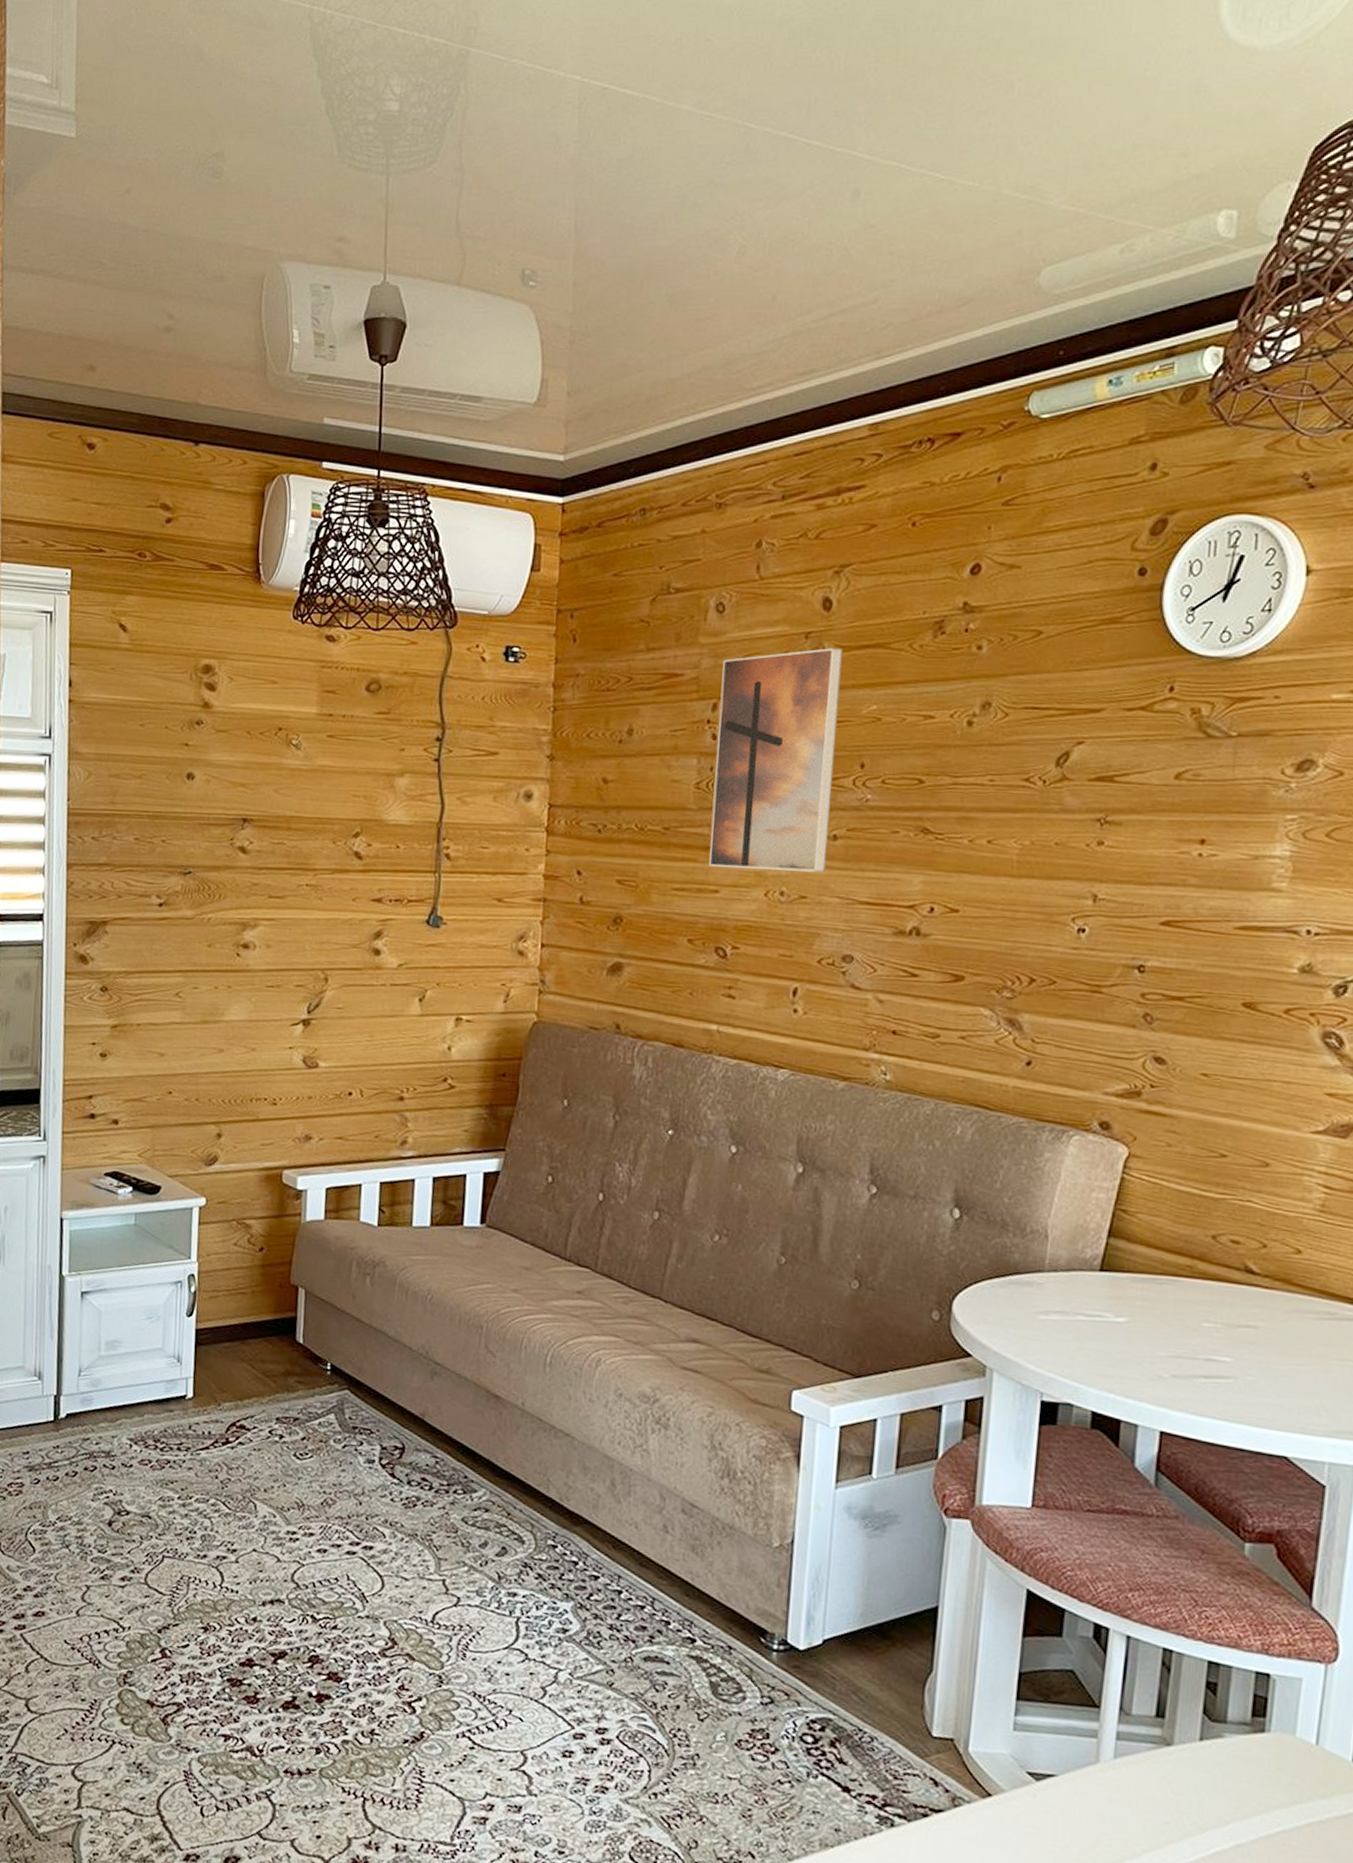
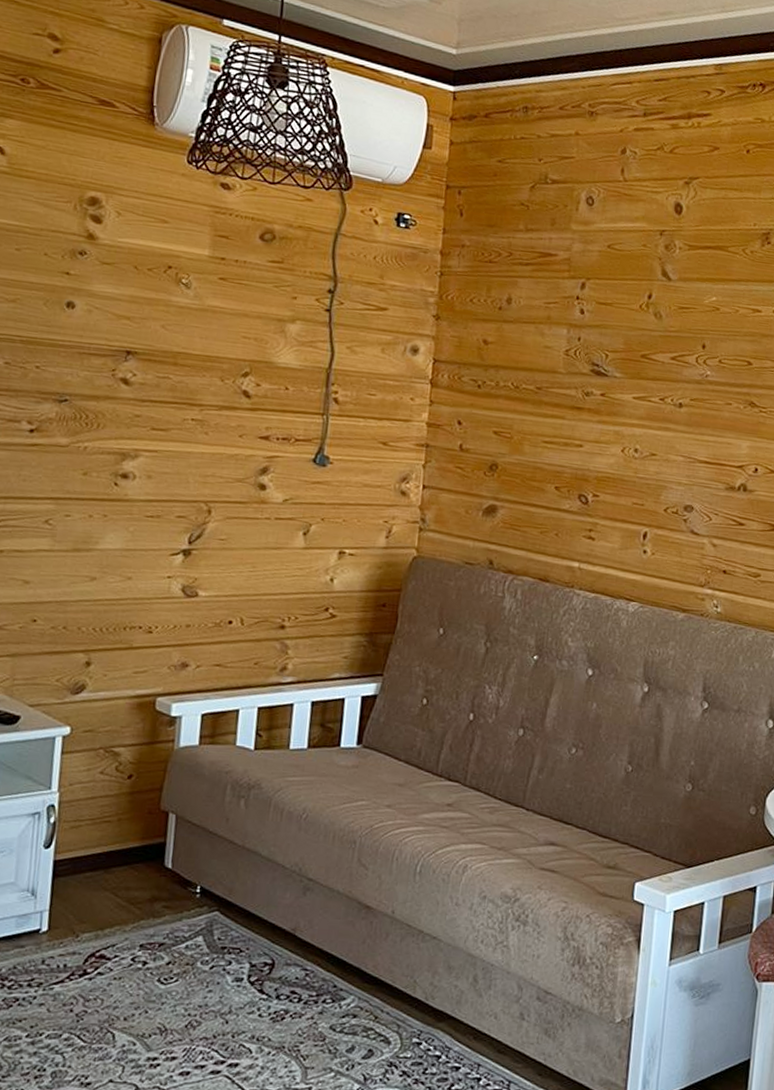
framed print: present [709,648,843,872] -> none [575,245,690,434]

